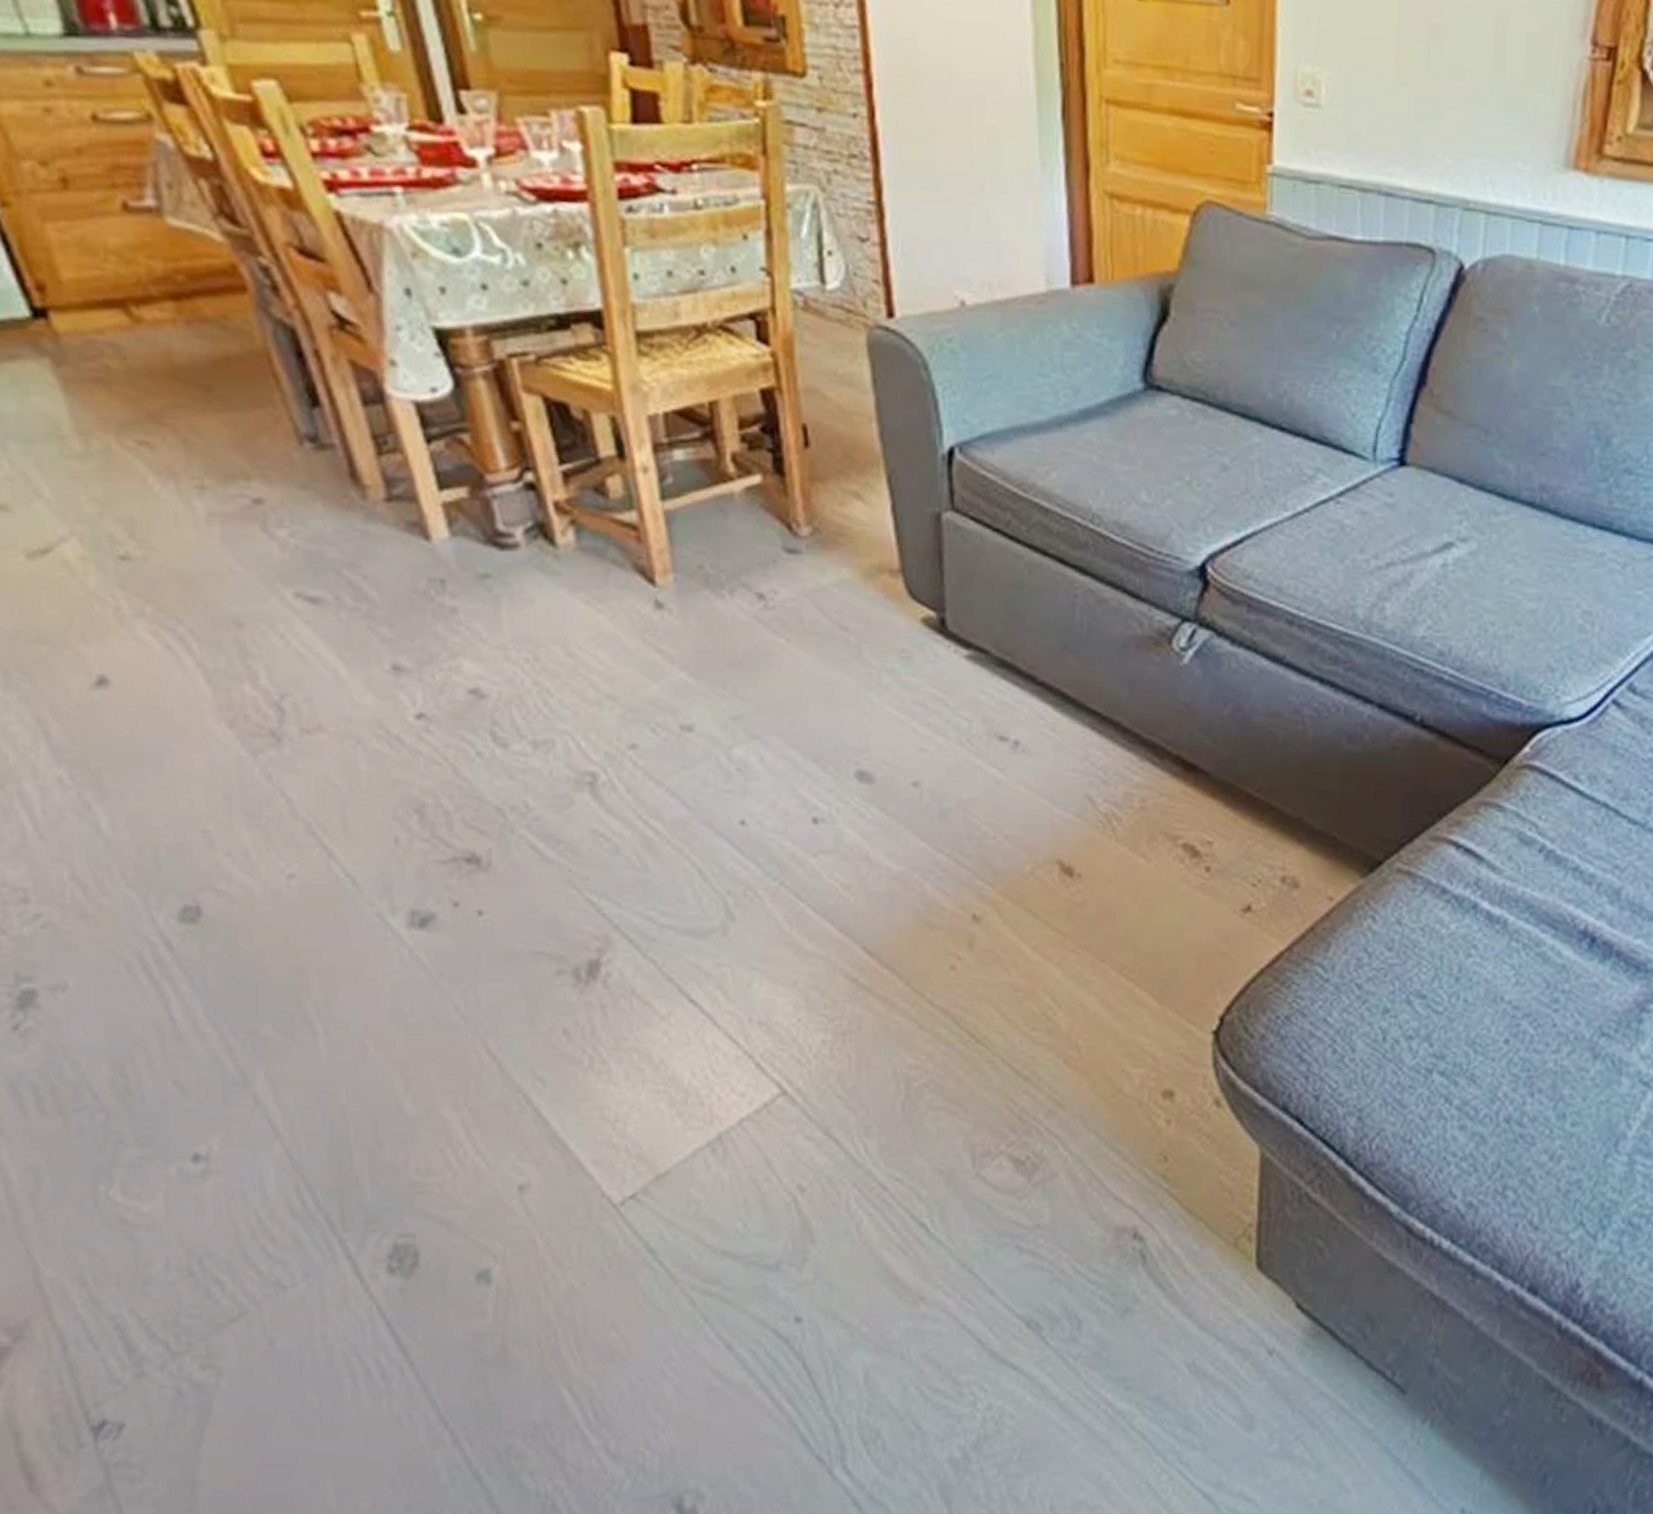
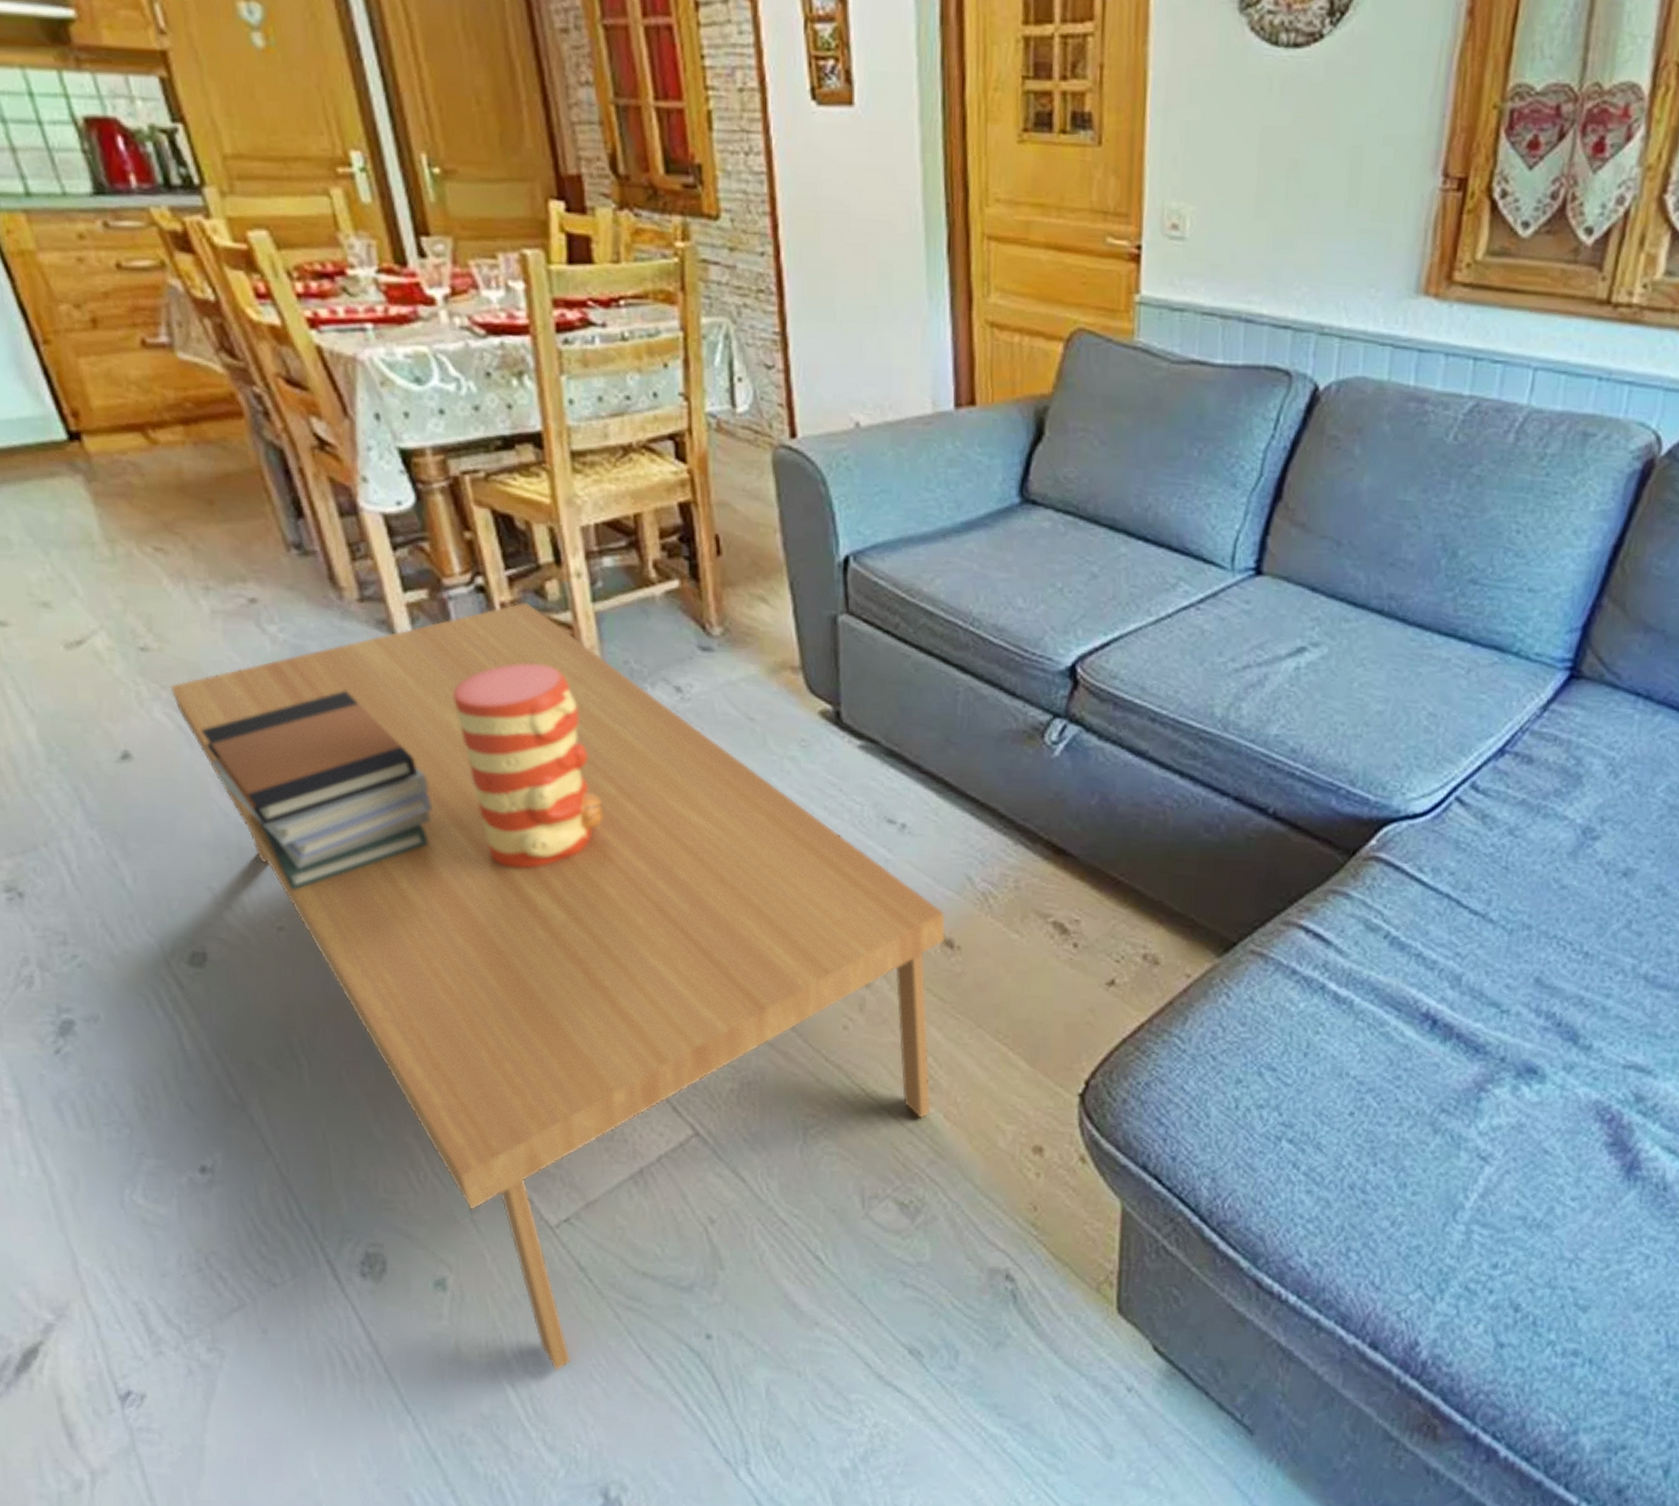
coffee table: none [156,500,1065,1368] -> present [170,601,946,1371]
book stack: none [194,603,473,832] -> present [201,691,432,890]
vase: none [498,569,675,800] -> present [453,663,603,868]

